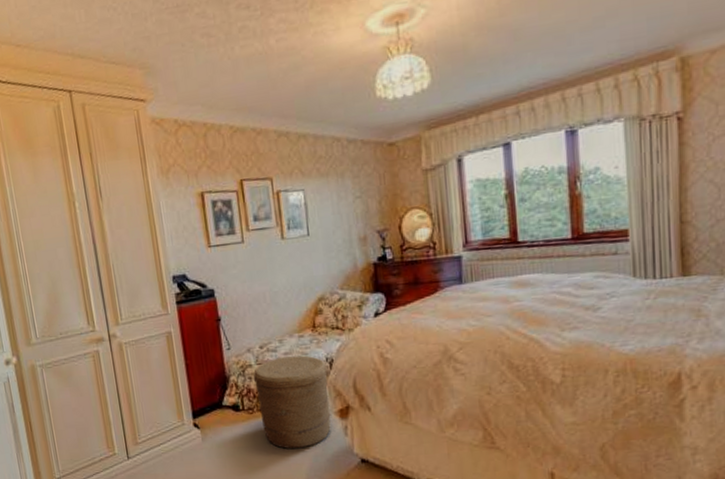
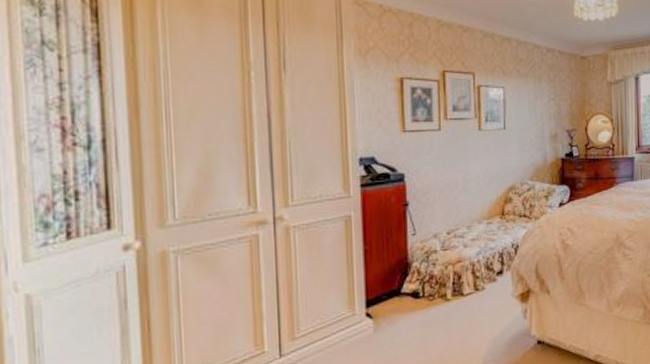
basket: present [253,355,331,450] -> none [437,241,512,335]

